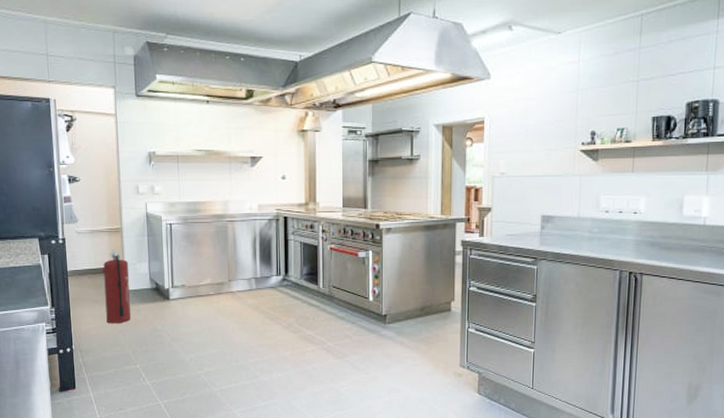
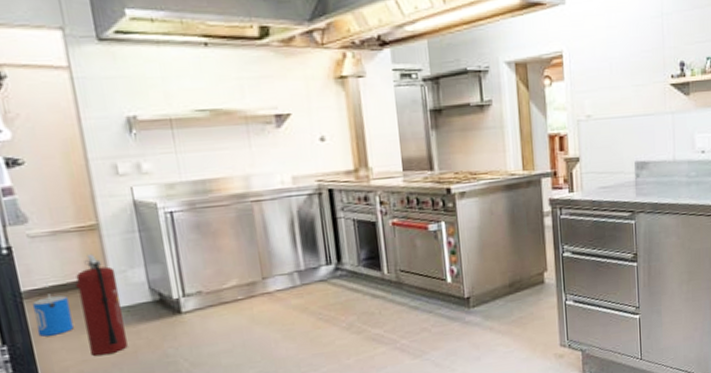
bucket: none [73,266,97,305] -> present [32,283,74,337]

